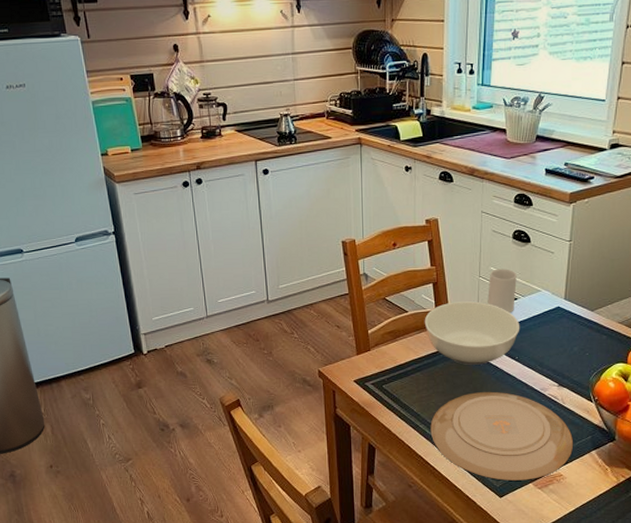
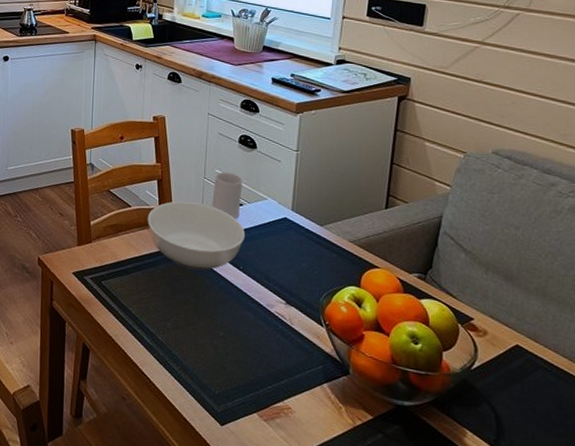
plate: present [430,391,574,481] -> none [148,300,303,409]

